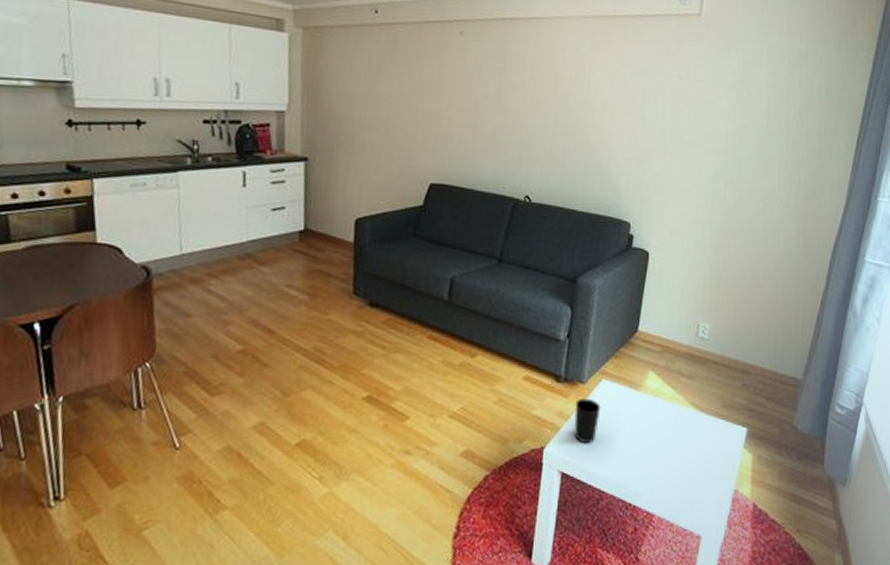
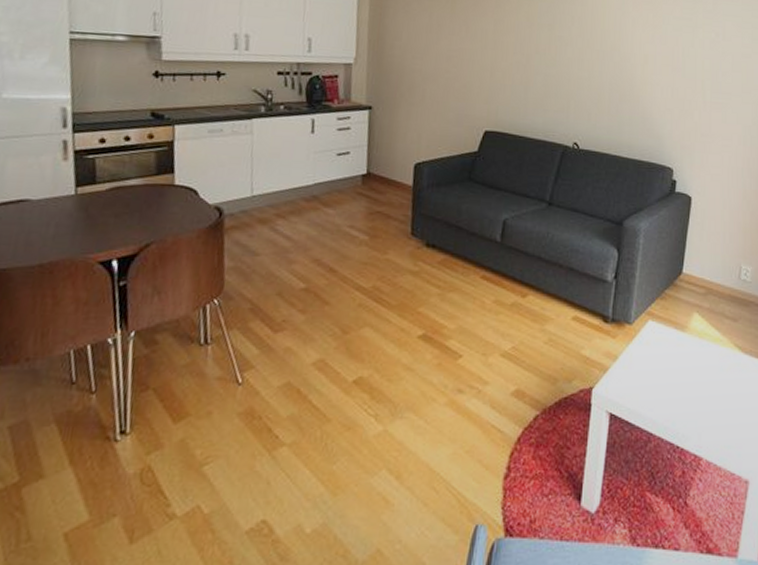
cup: present [574,398,601,444] -> none [622,339,648,385]

